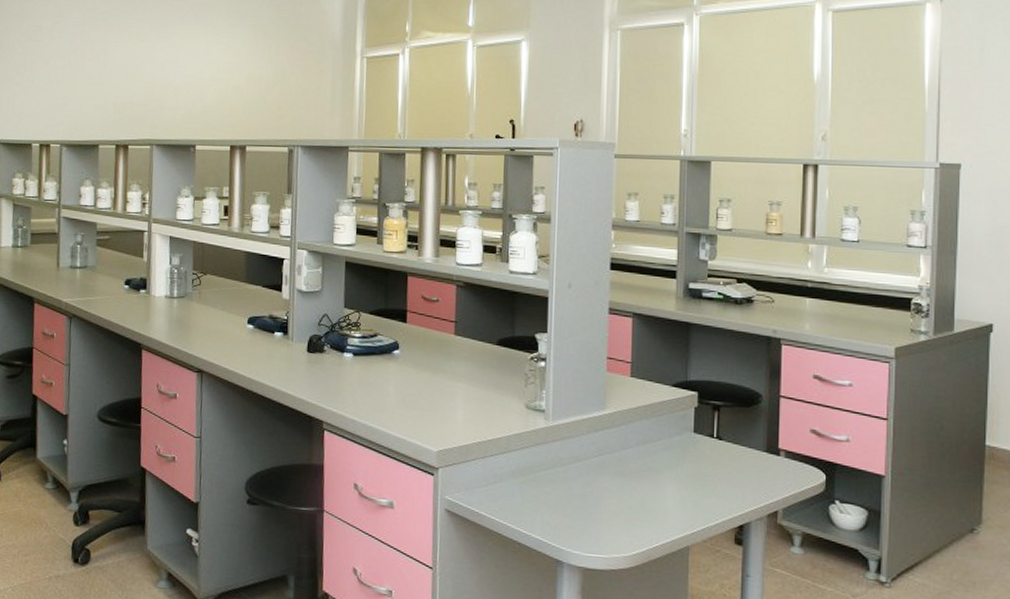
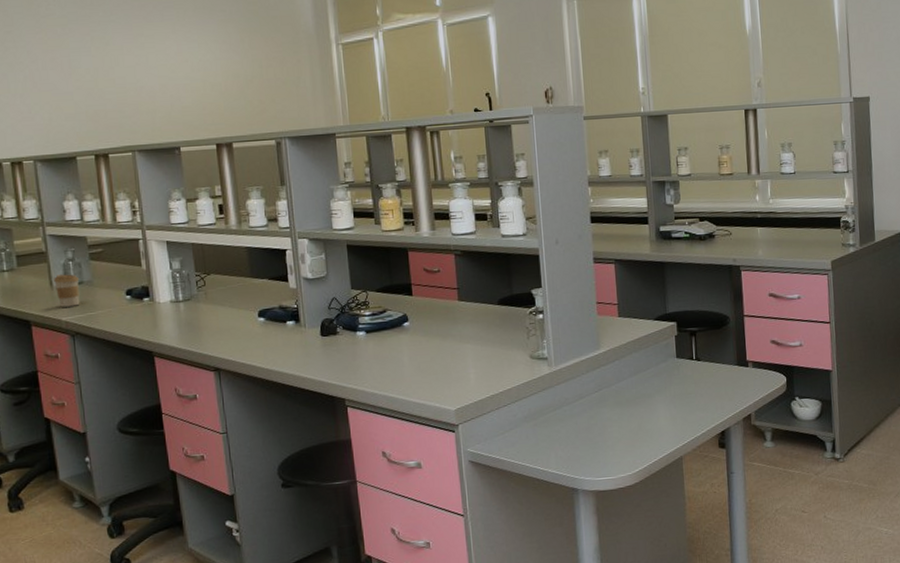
coffee cup: none [61,256,84,289] -> present [54,274,80,307]

